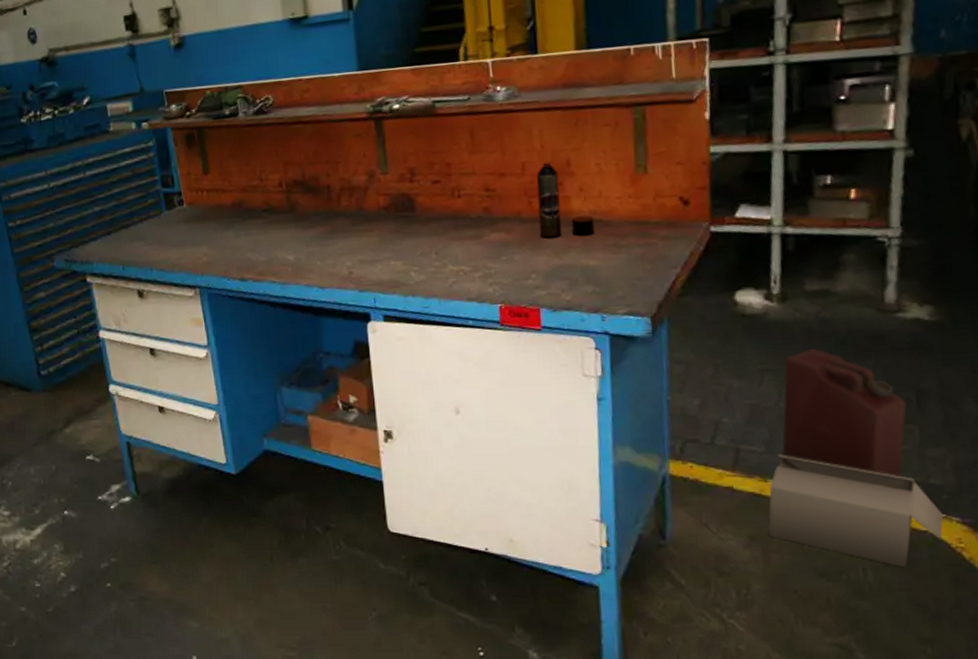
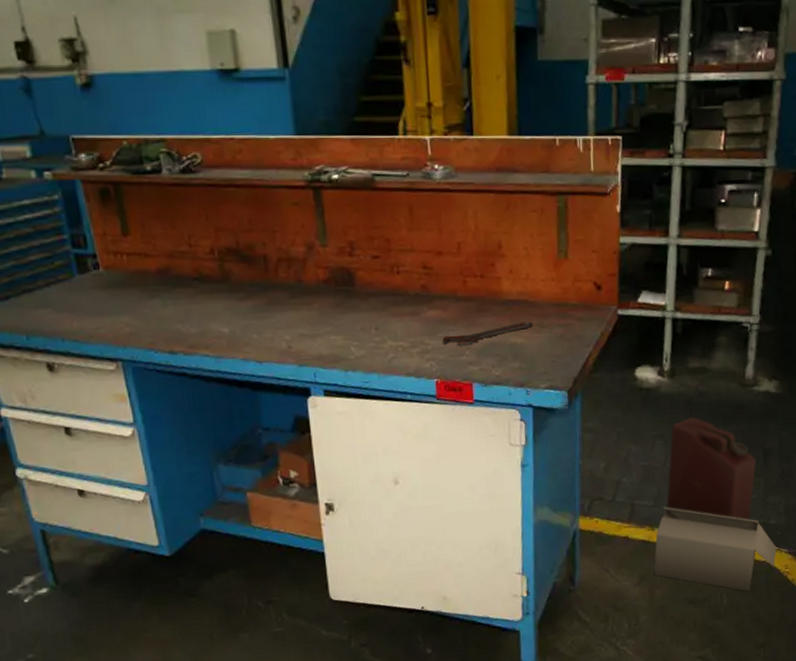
wrench: none [506,242,608,270] -> present [442,321,533,347]
aerosol can: present [536,162,595,239] -> none [470,243,522,317]

